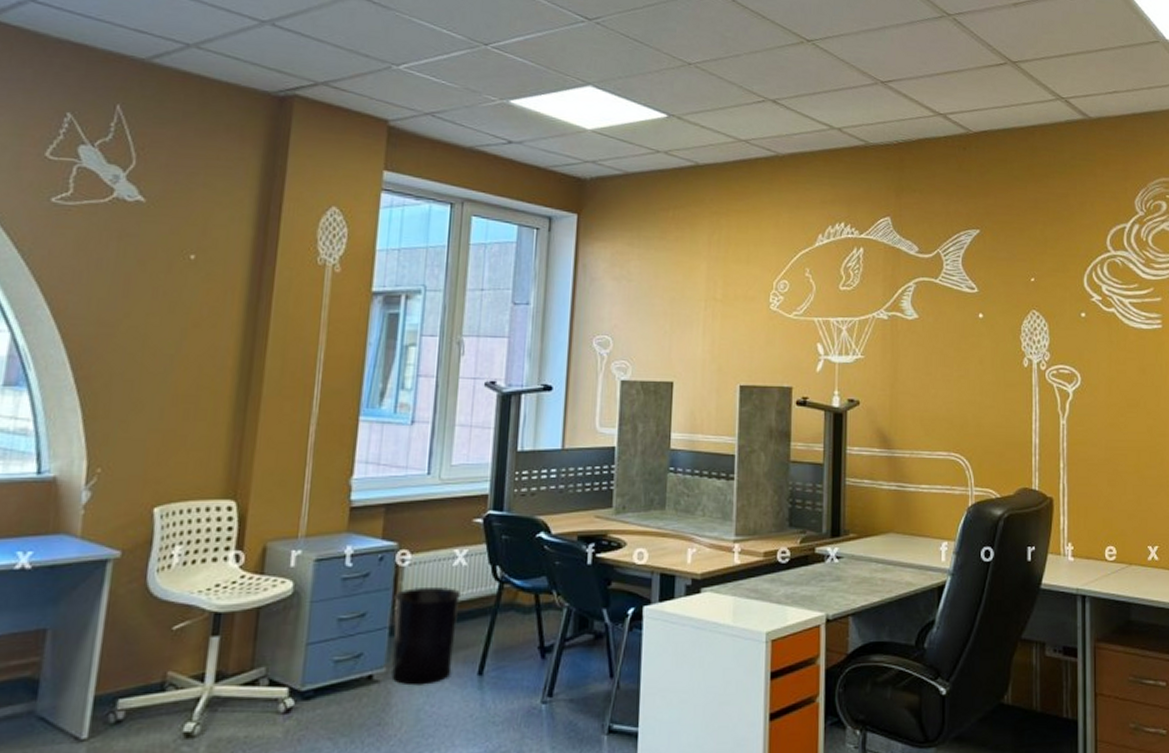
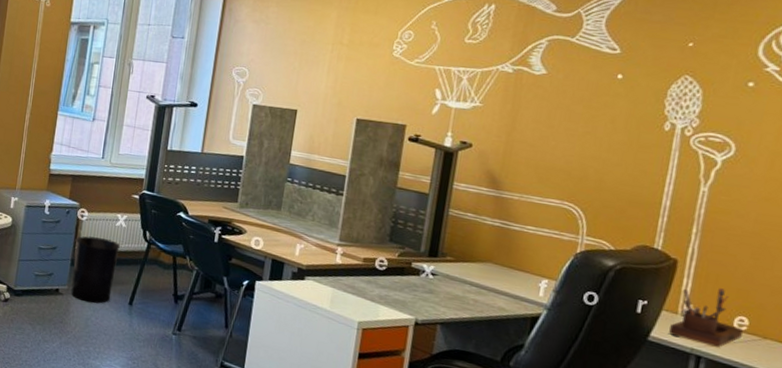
desk organizer: none [1057,521,1114,582] -> present [669,288,744,348]

